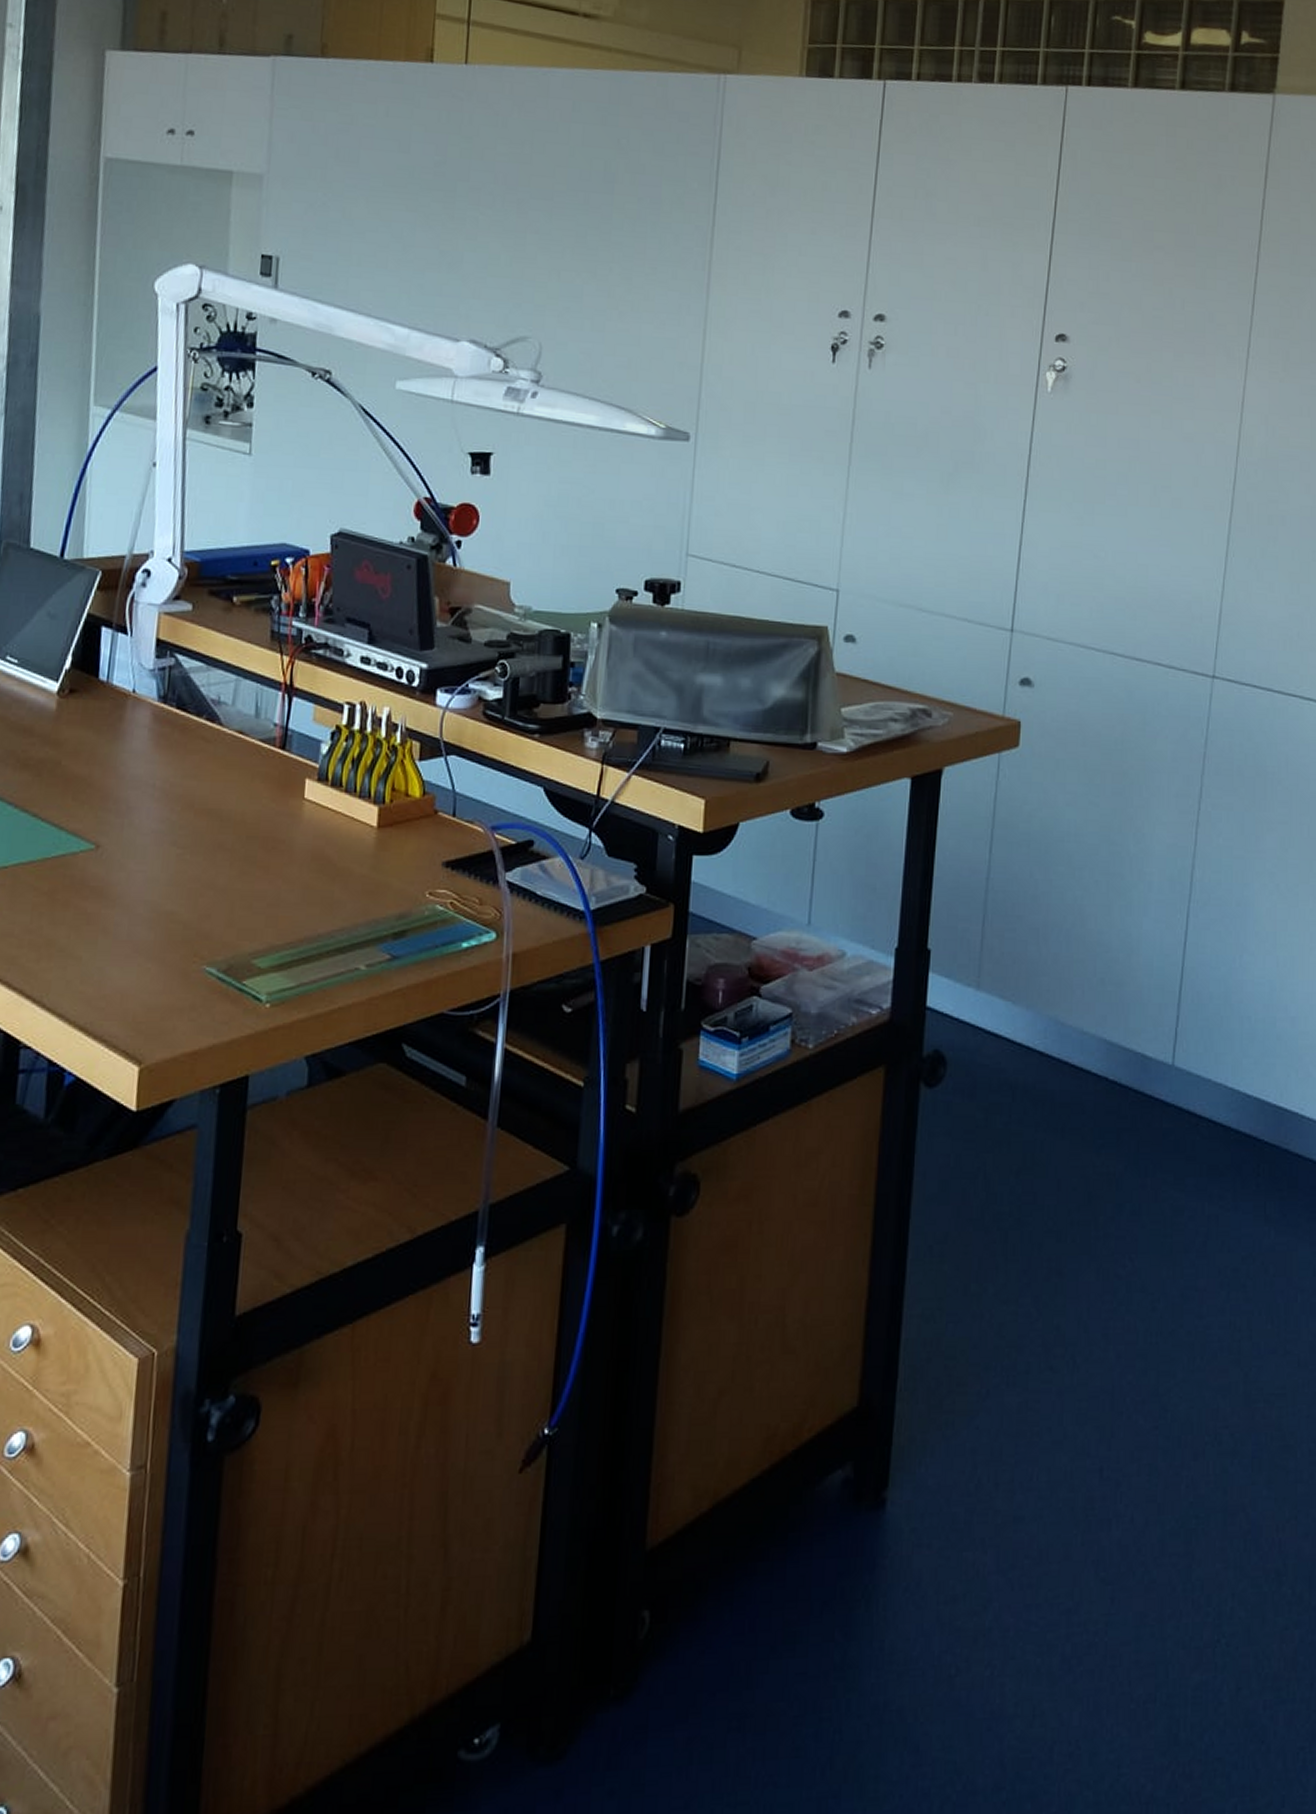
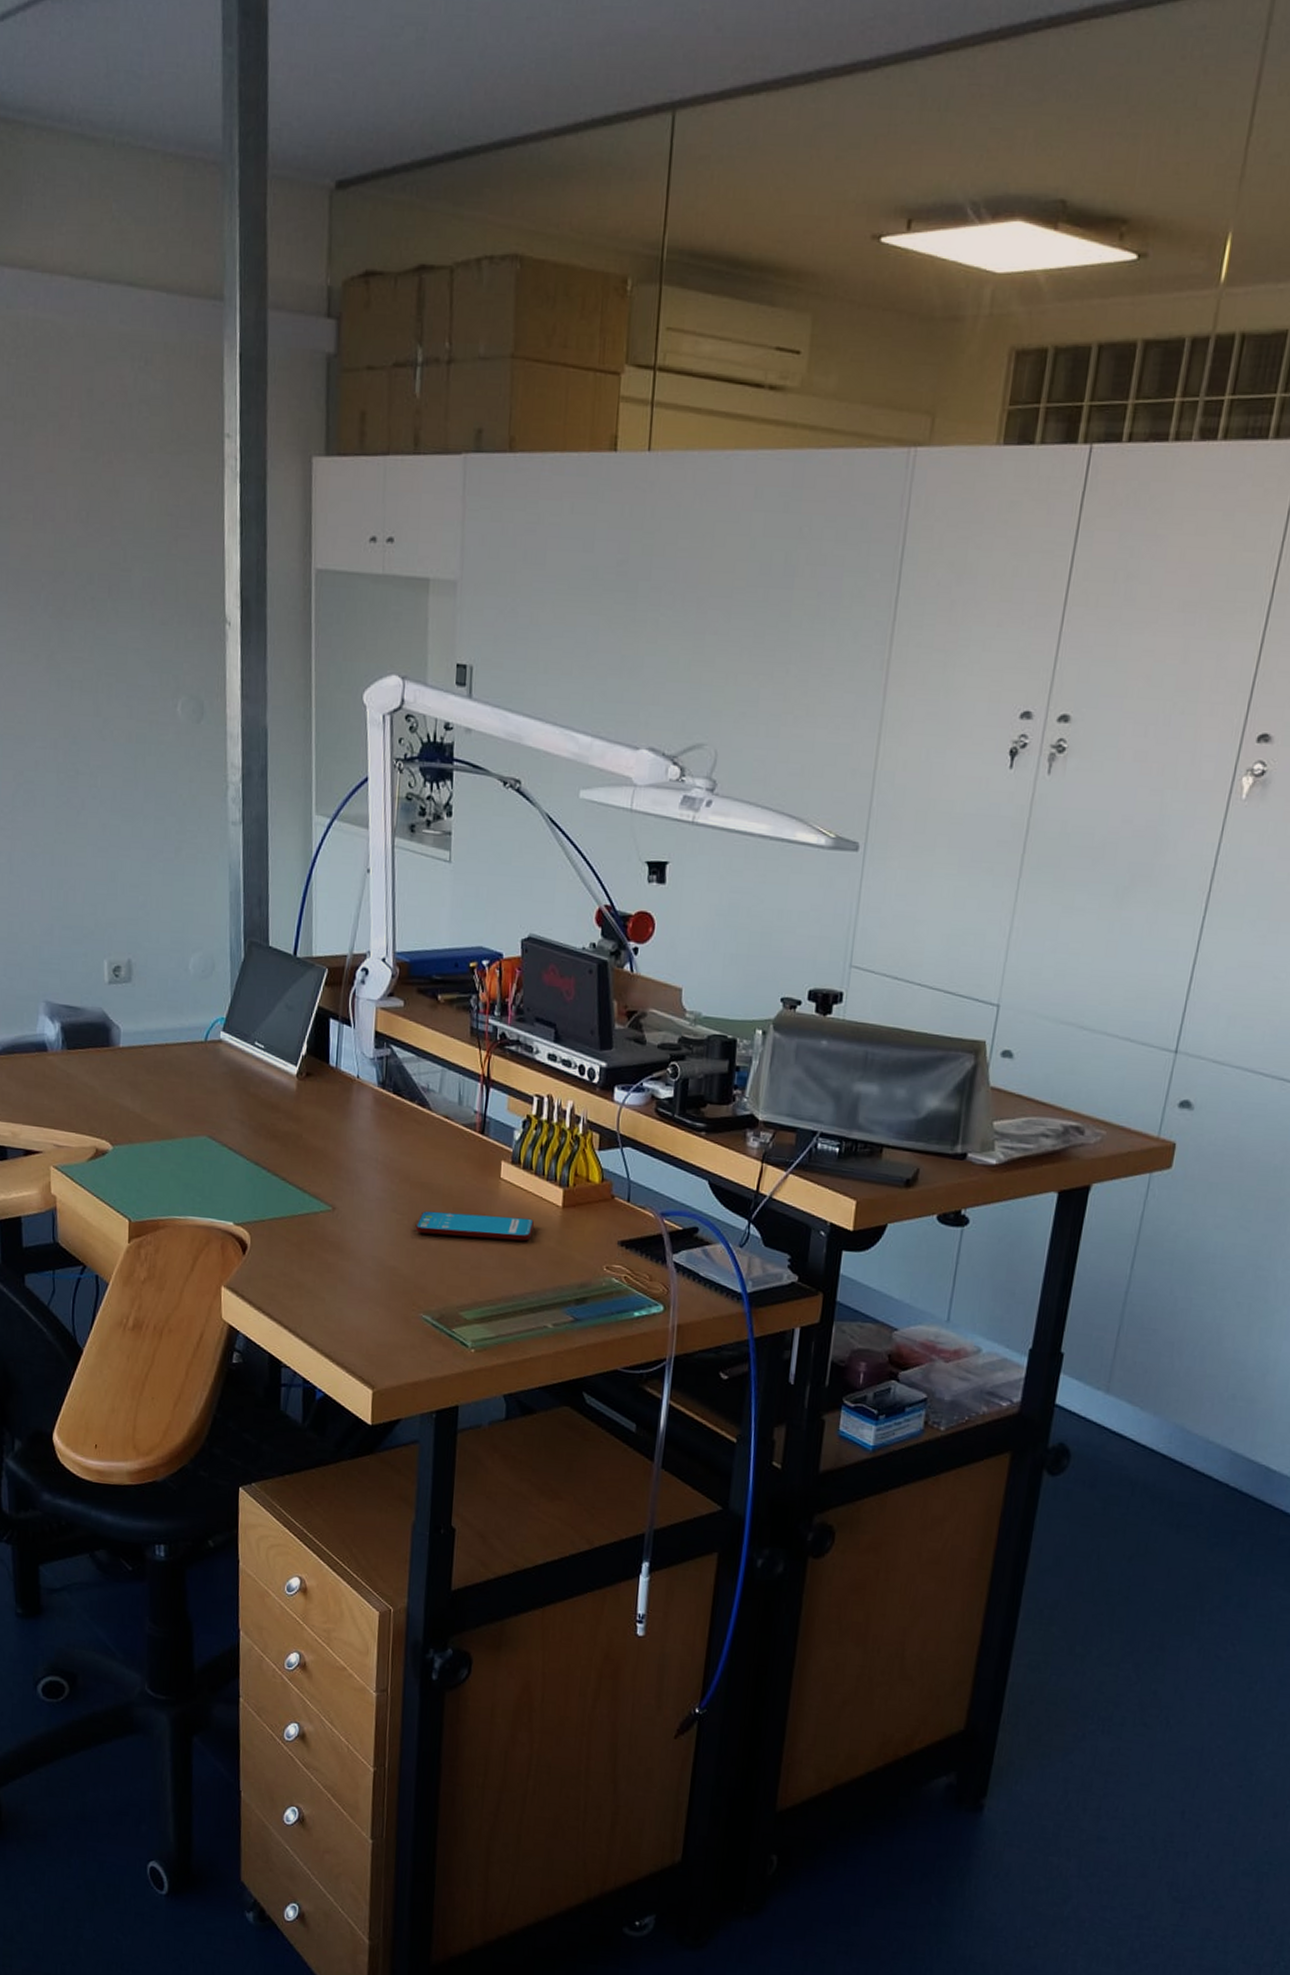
smartphone: none [199,841,344,870] -> present [415,1210,534,1241]

